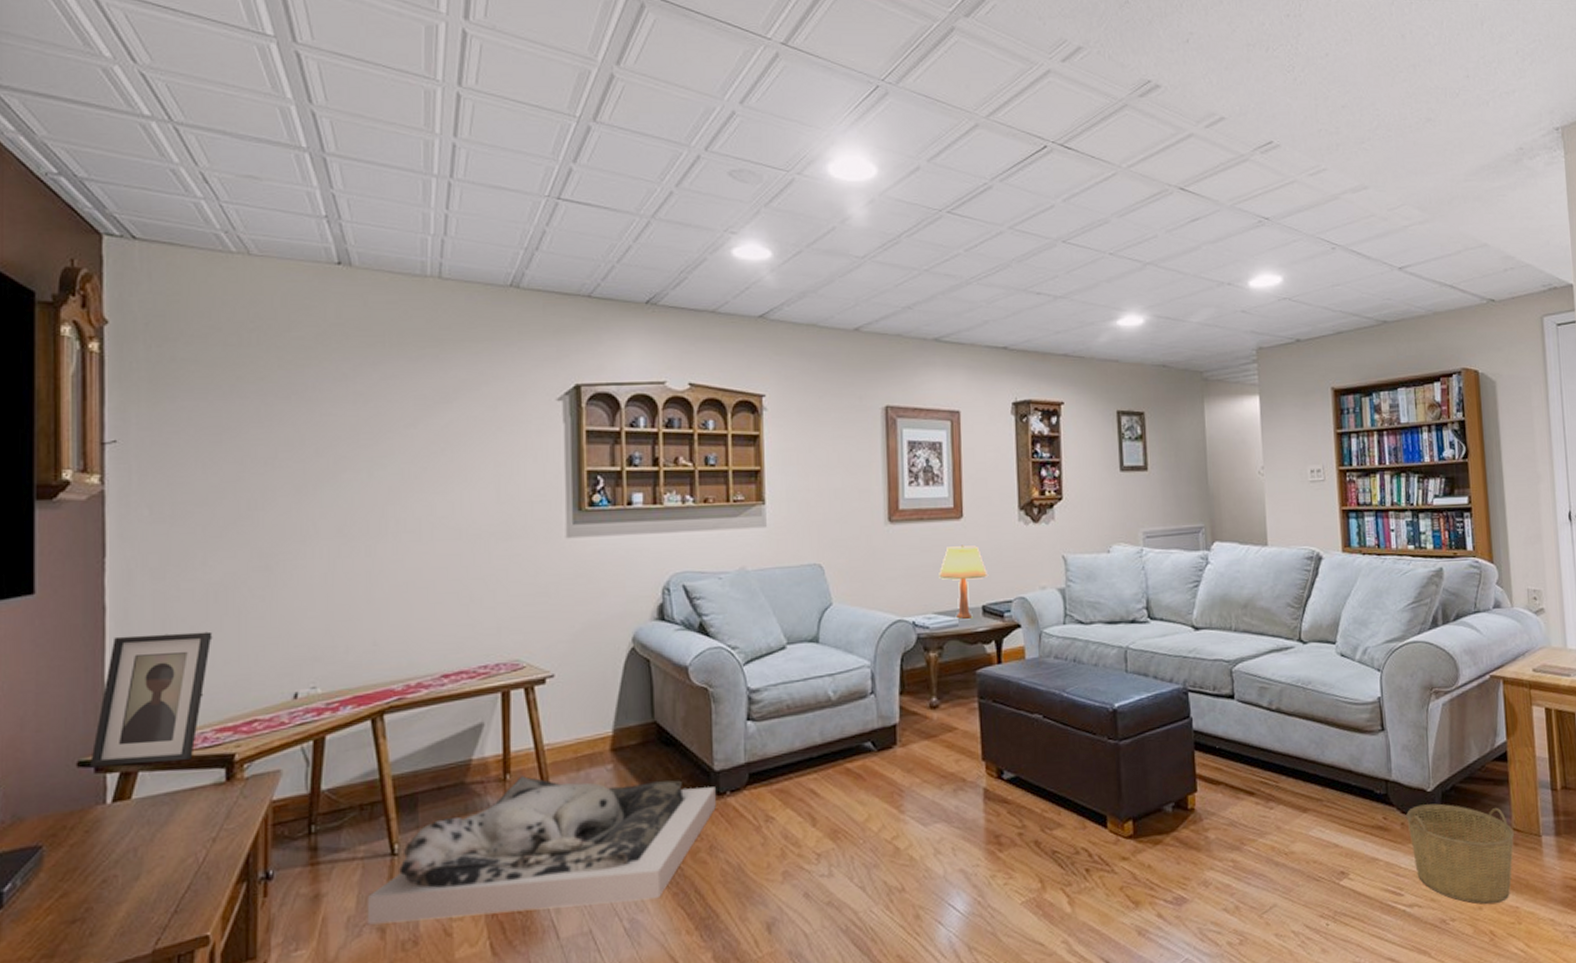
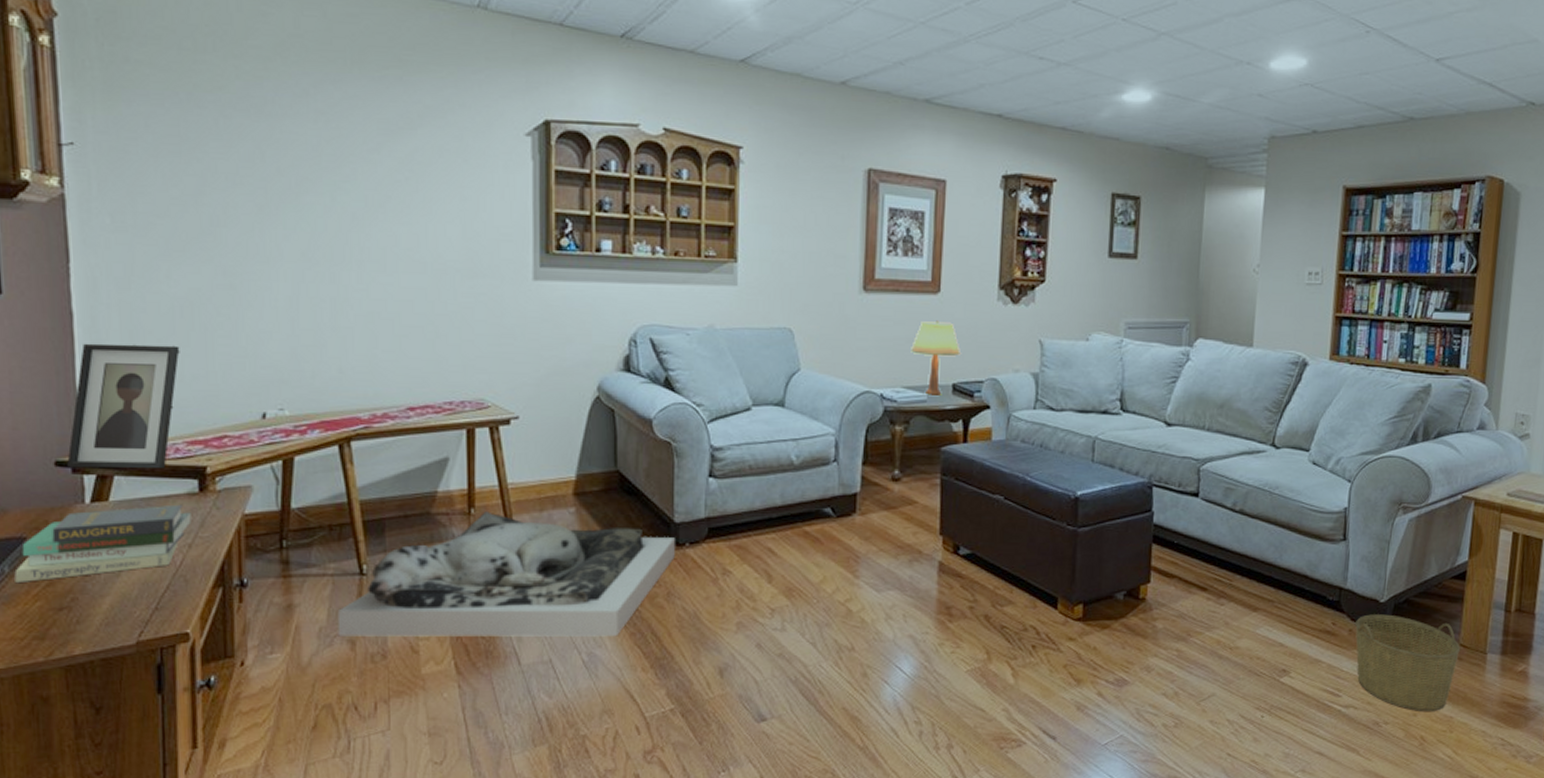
books: none [27,796,217,898] -> present [14,504,191,584]

